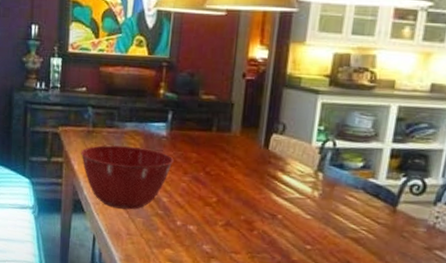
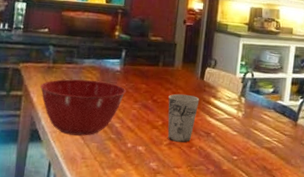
cup: none [223,165,263,224] -> present [167,94,200,142]

